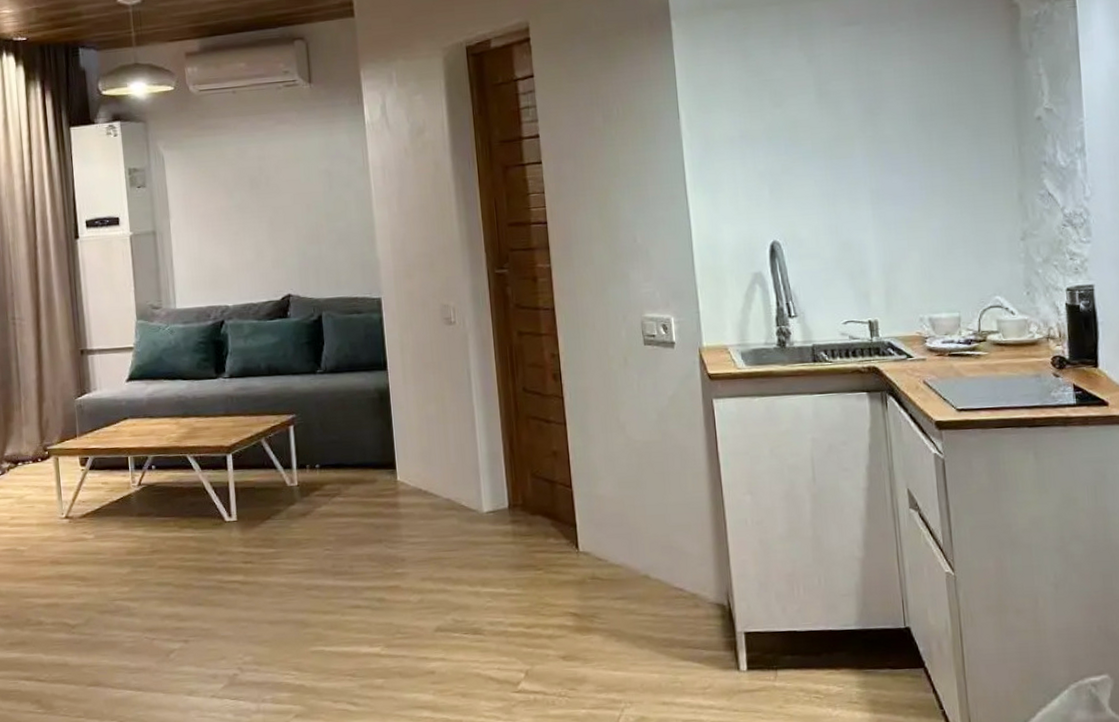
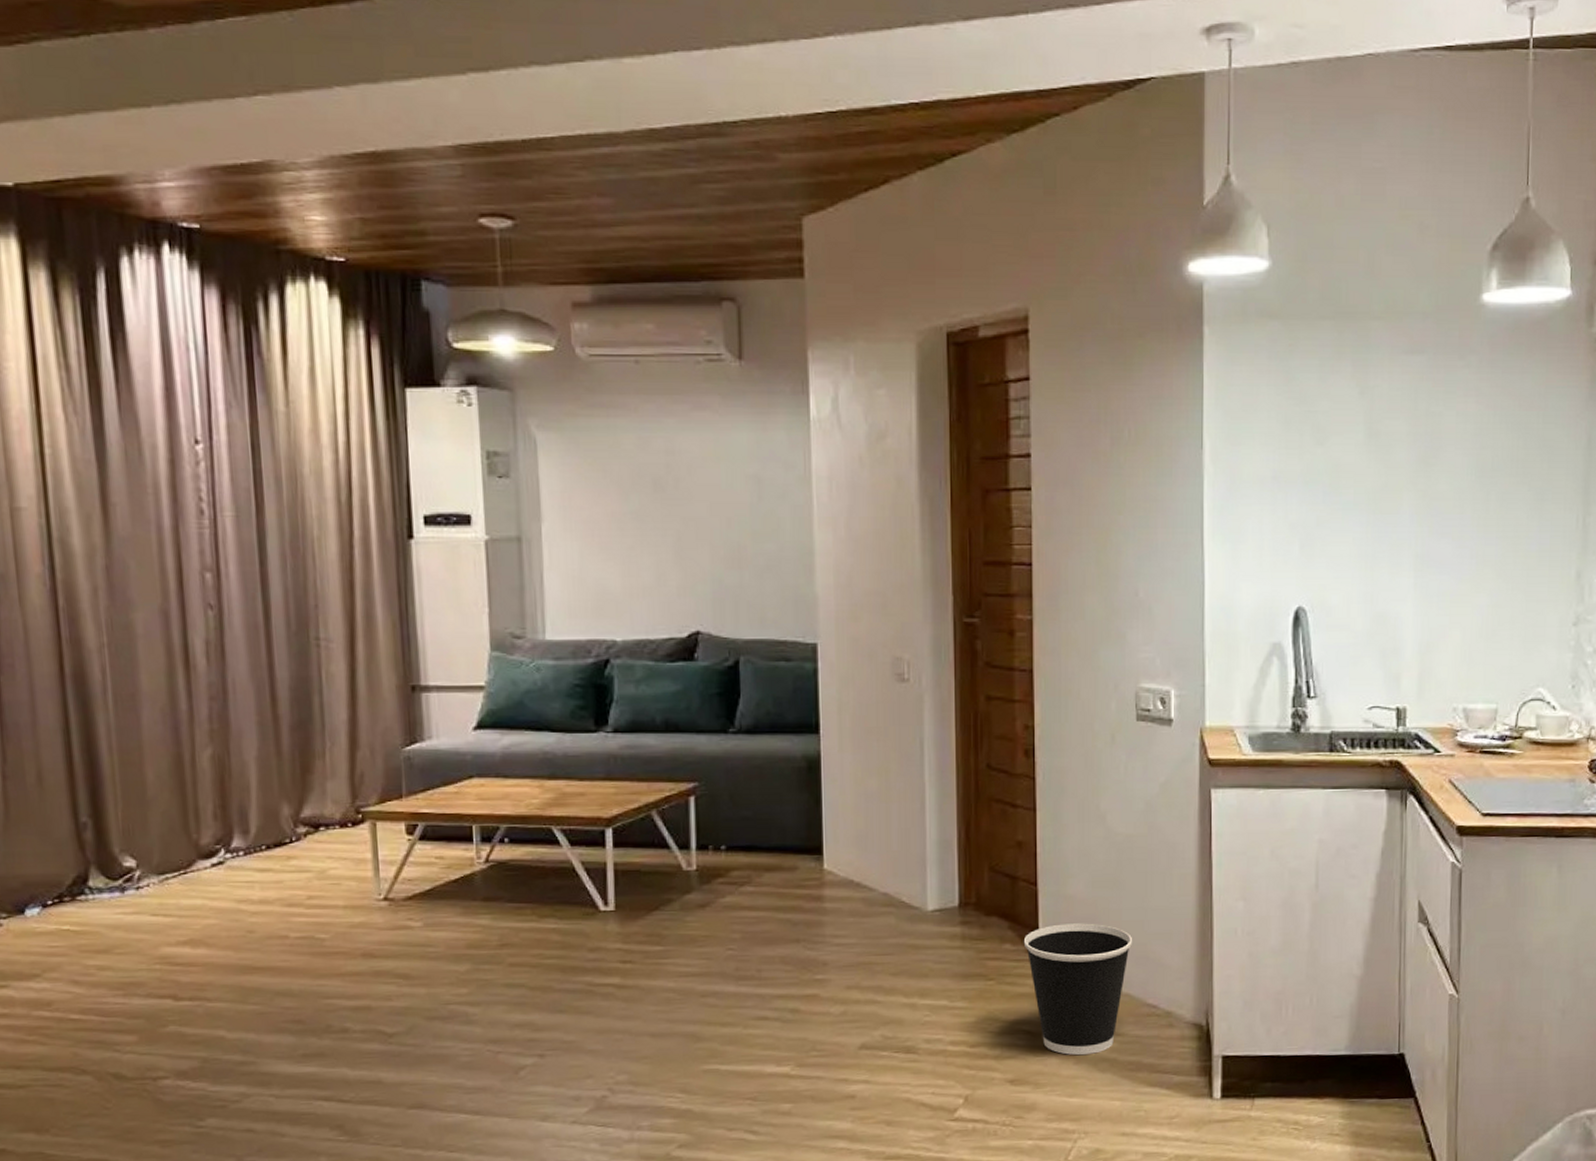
wastebasket: none [564,518,657,634] -> present [1023,923,1132,1055]

